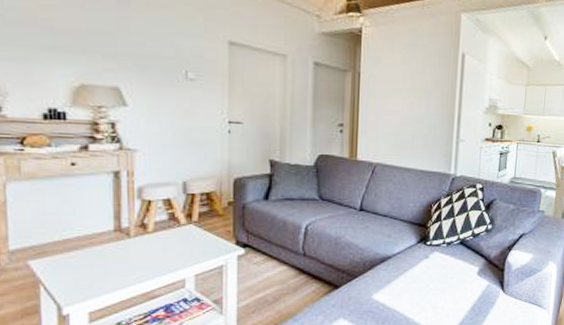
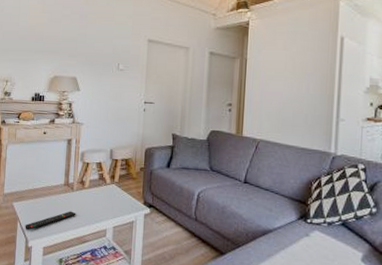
remote control: none [53,262,138,295] -> present [25,211,76,231]

